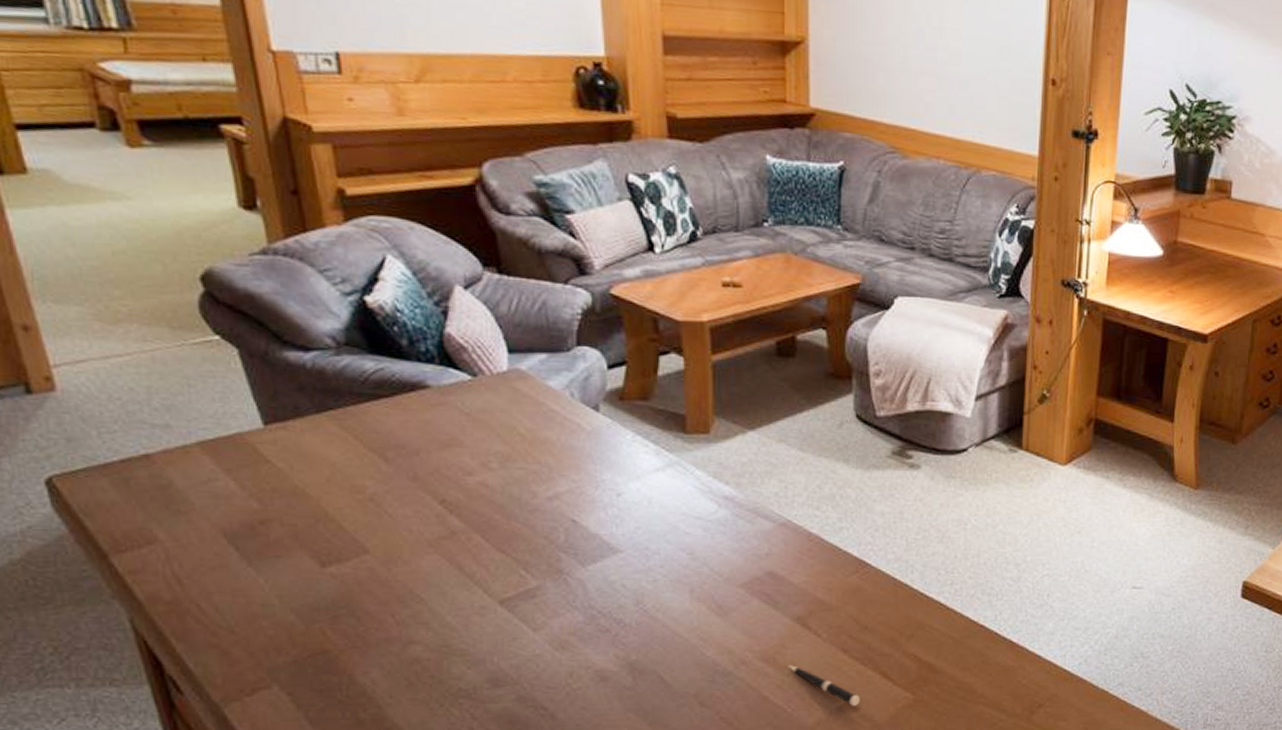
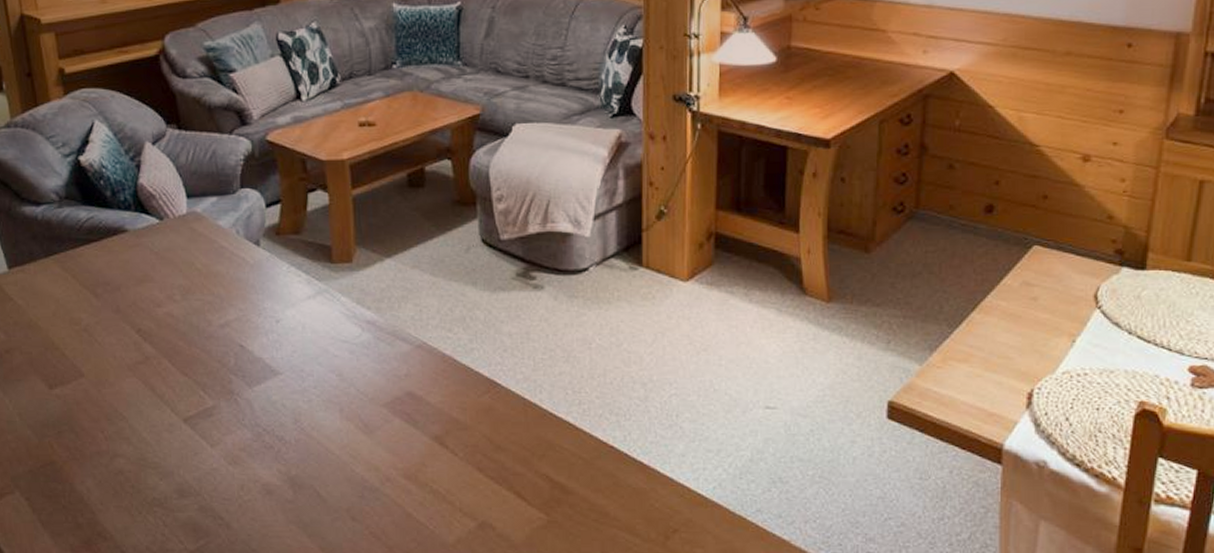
pen: present [788,665,860,707] -> none [428,483,496,526]

